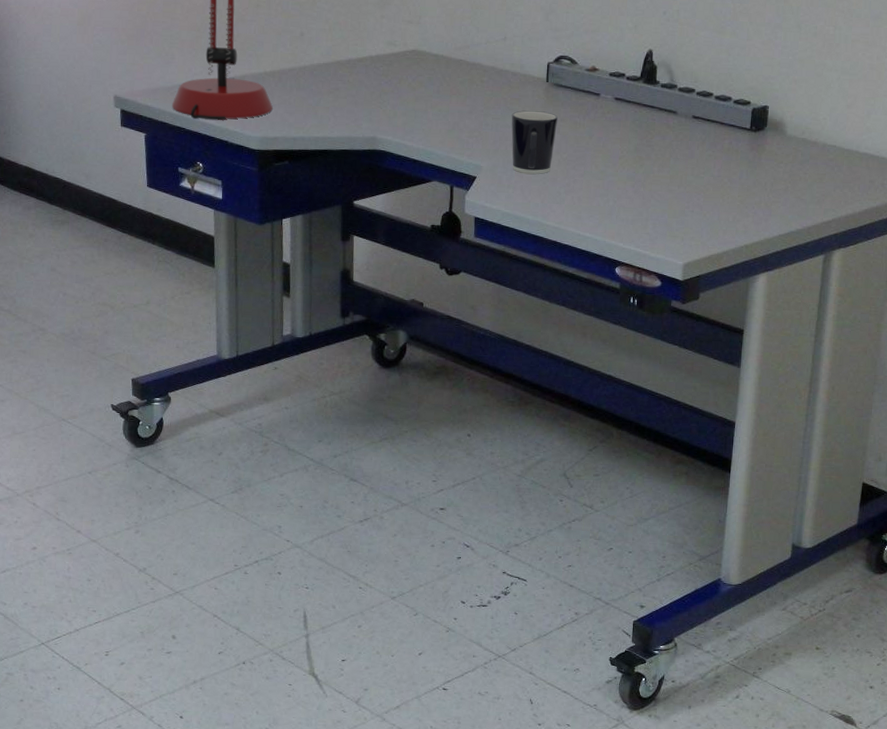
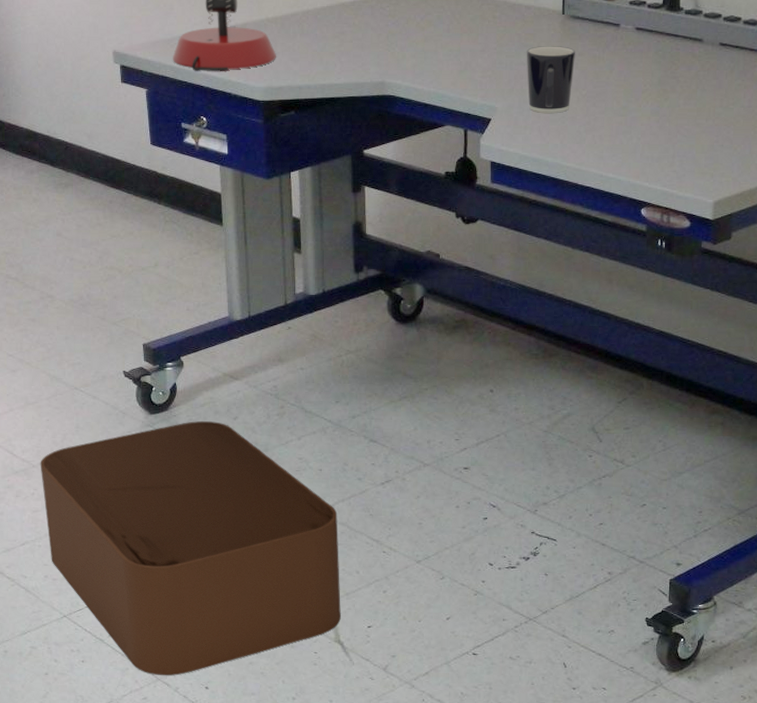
storage bin: none [24,455,317,705] -> present [40,421,341,676]

